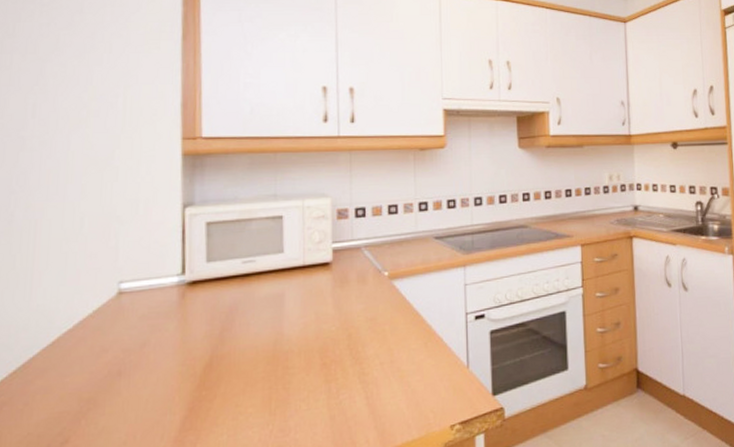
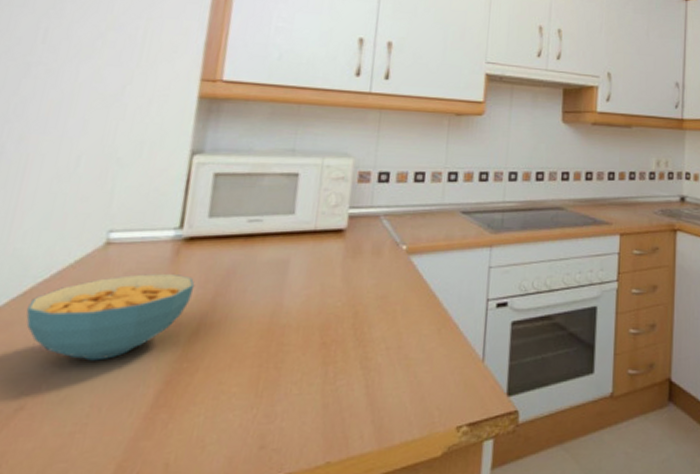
cereal bowl: none [56,315,203,396] -> present [26,274,195,361]

